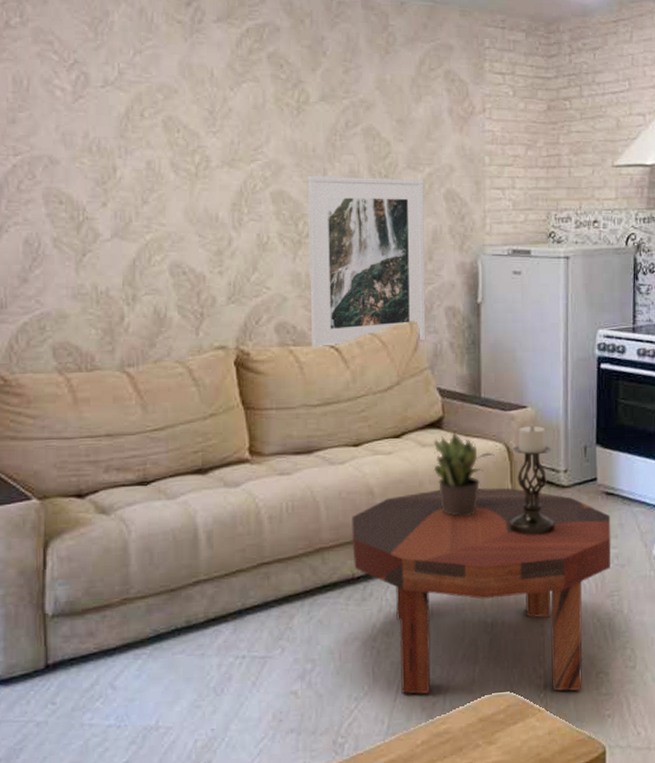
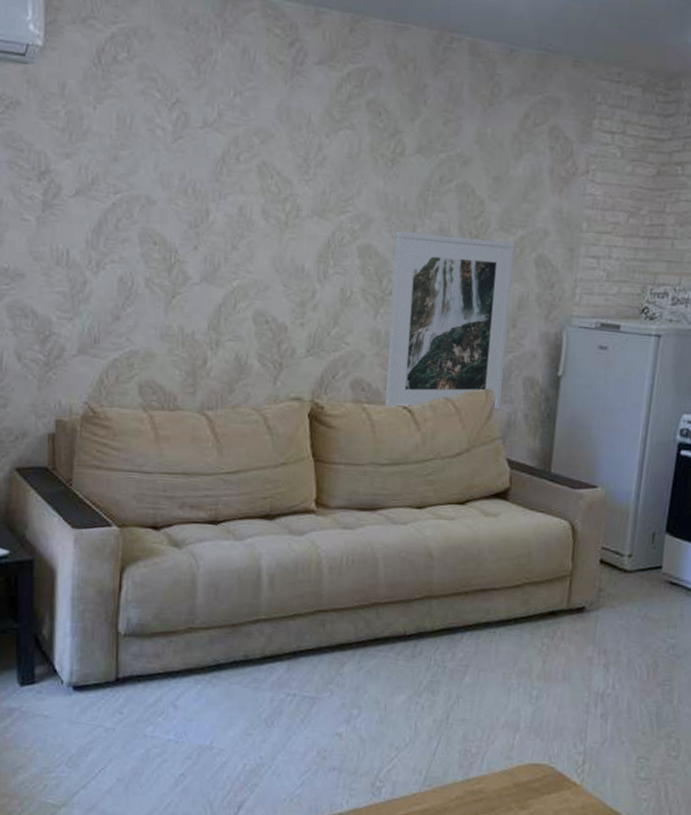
coffee table: present [352,488,611,694] -> none [406,559,672,772]
potted plant: present [433,431,495,516] -> none [494,504,558,589]
candle holder: present [509,424,556,536] -> none [565,505,619,617]

